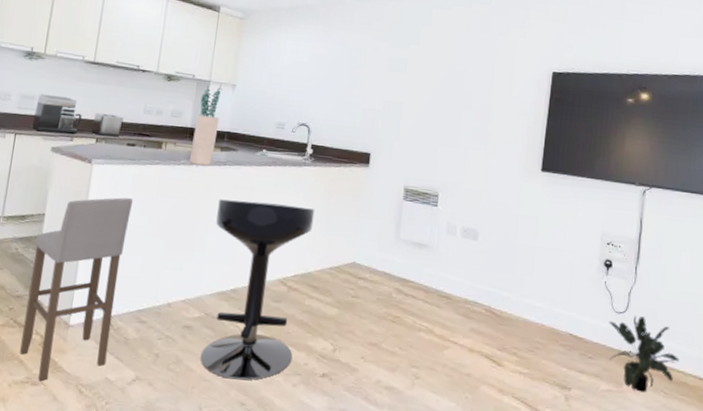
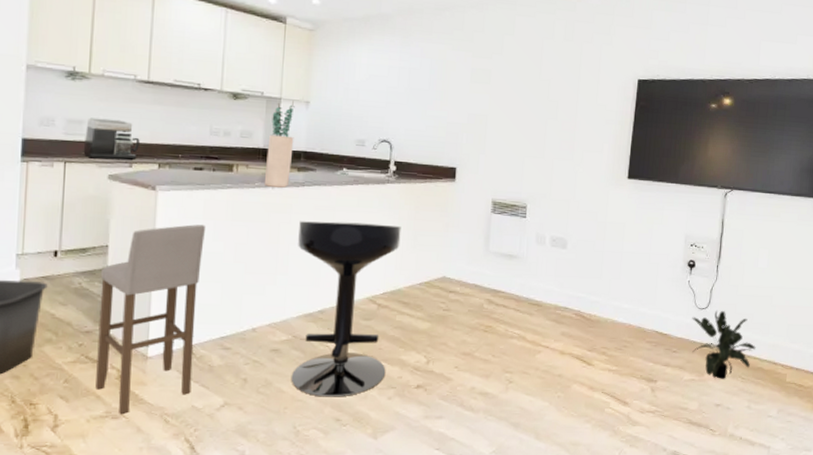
toaster: present [91,112,124,137] -> none [152,136,187,162]

